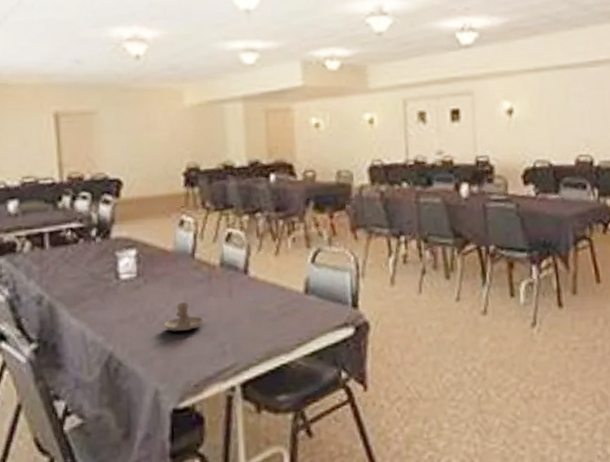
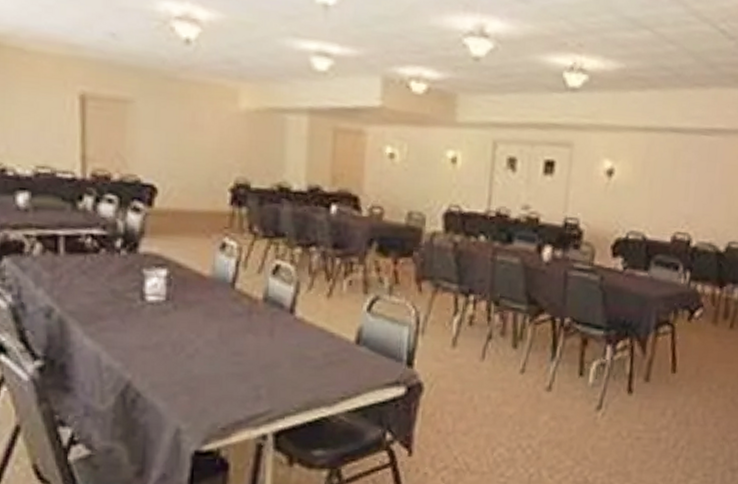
candle holder: present [164,302,204,331] -> none [192,336,239,368]

